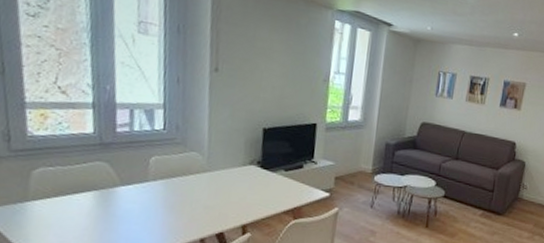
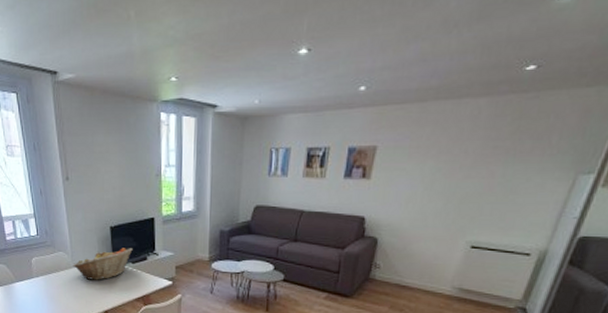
fruit basket: none [208,153,288,188] -> present [73,248,133,280]

